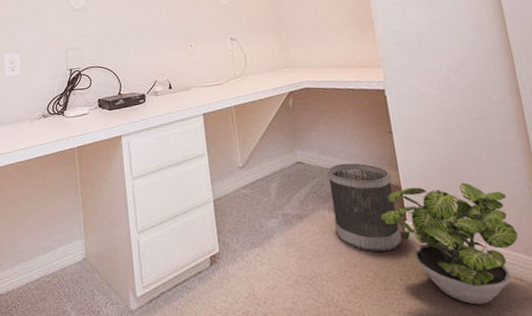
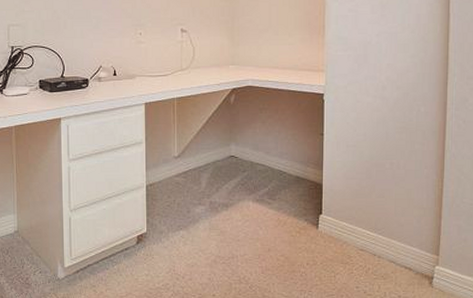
wastebasket: present [327,162,402,252] -> none [256,160,316,240]
potted plant: present [379,182,518,305] -> none [298,184,416,287]

